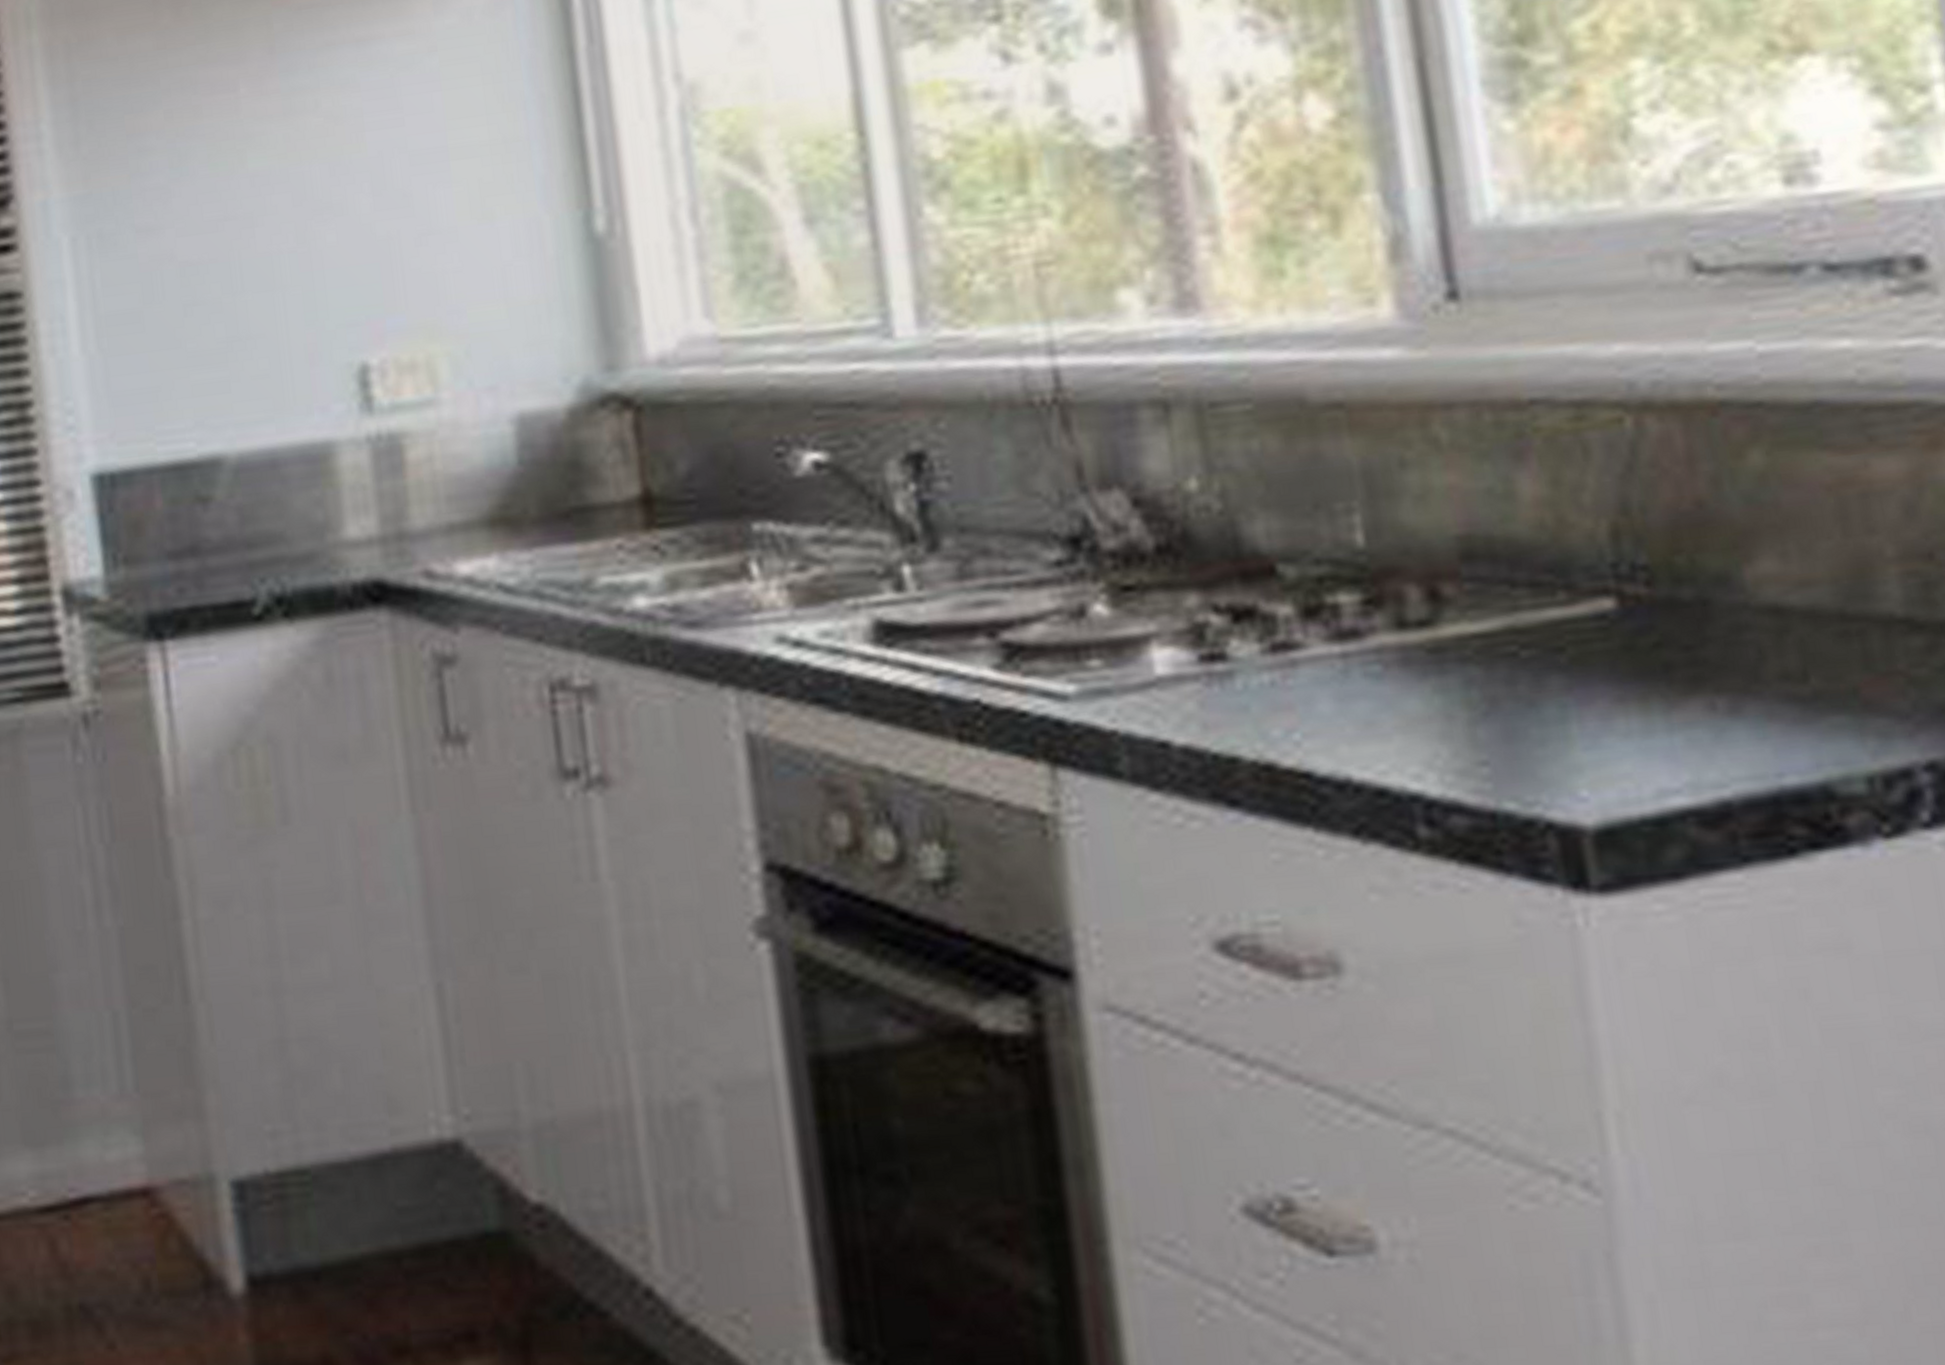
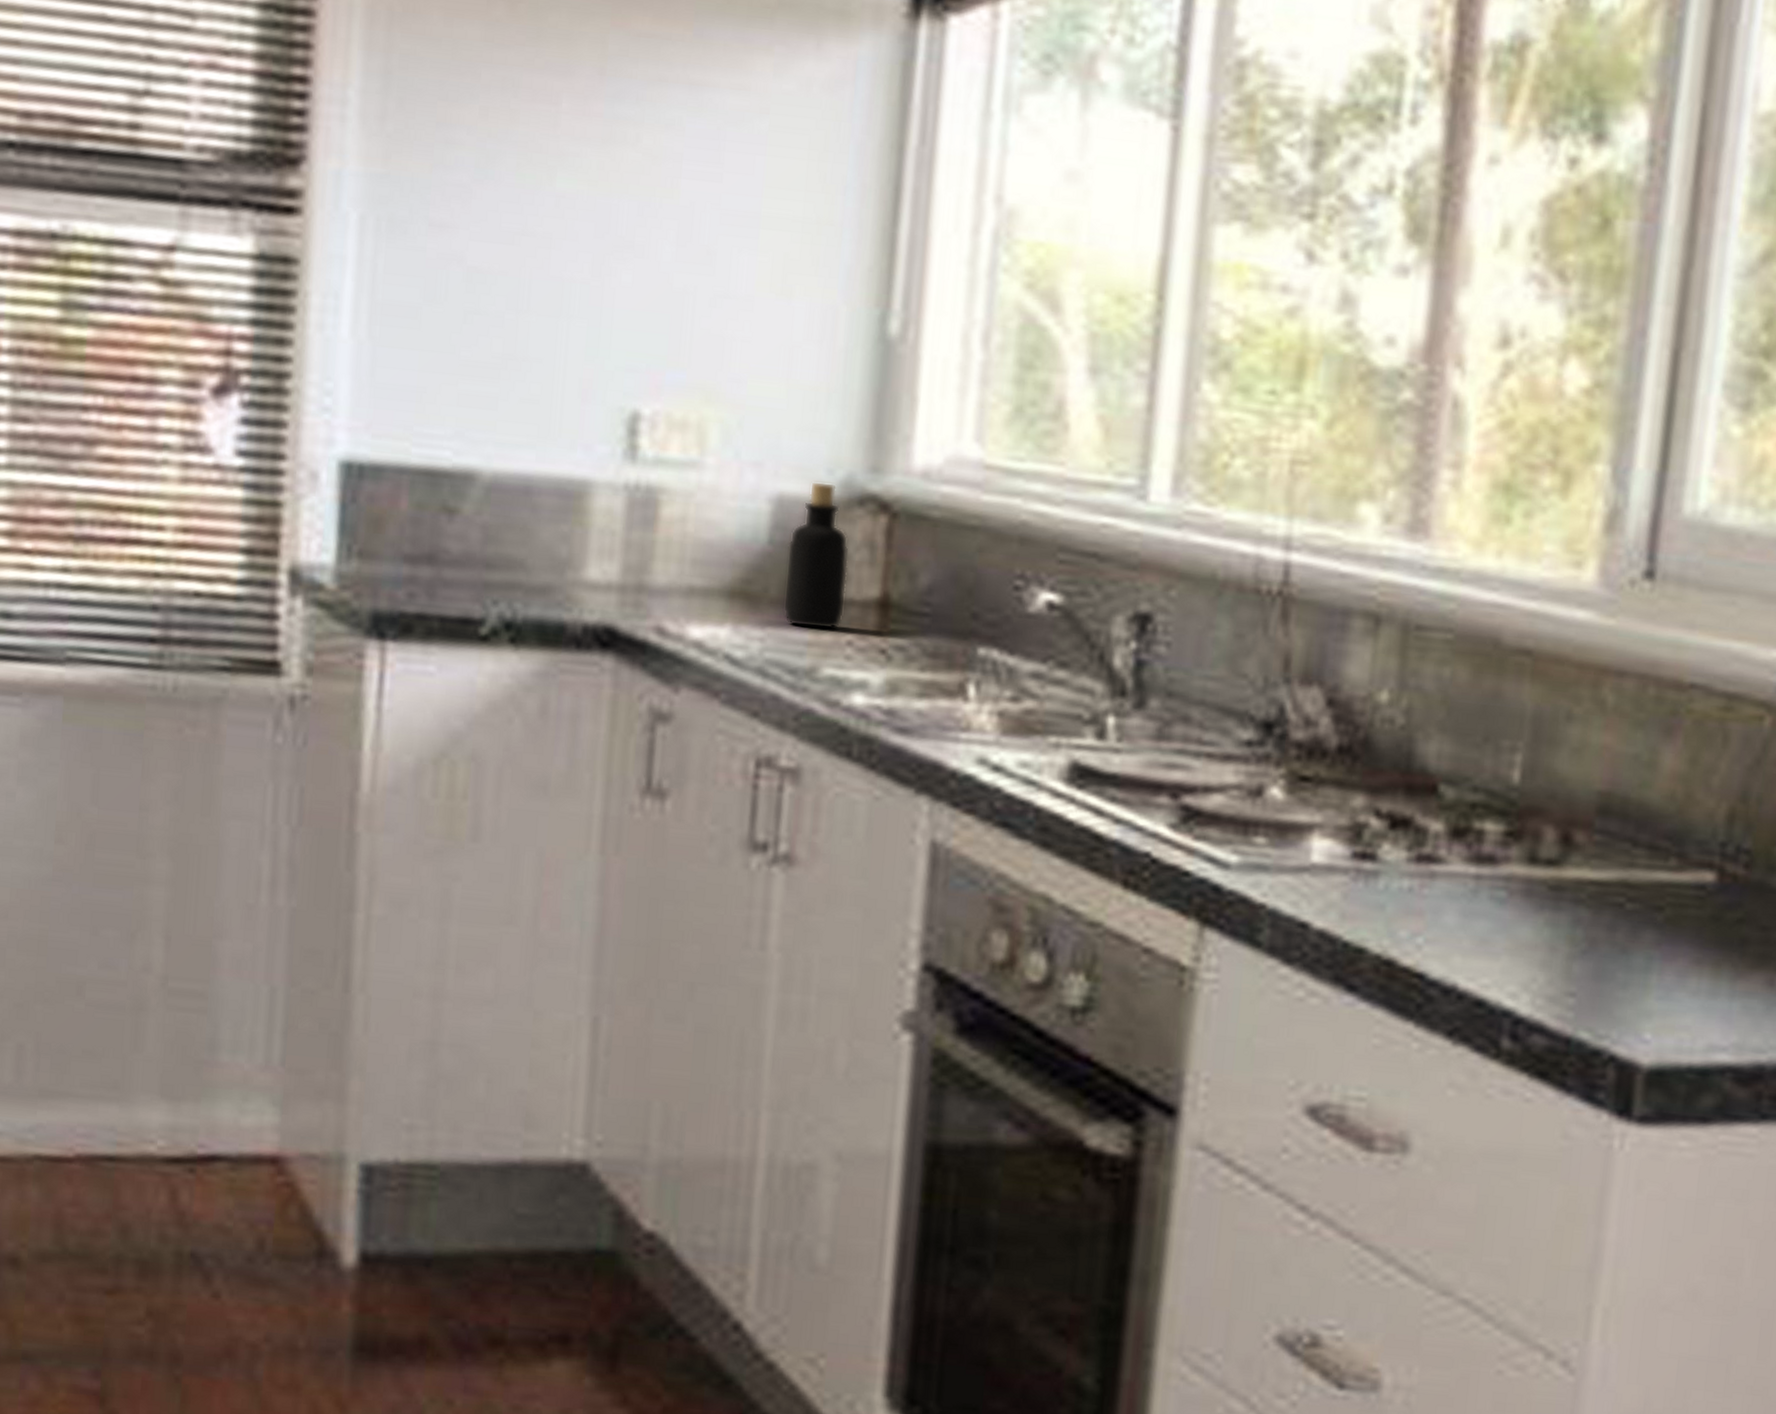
bottle: none [538,390,609,542] -> present [783,481,849,630]

